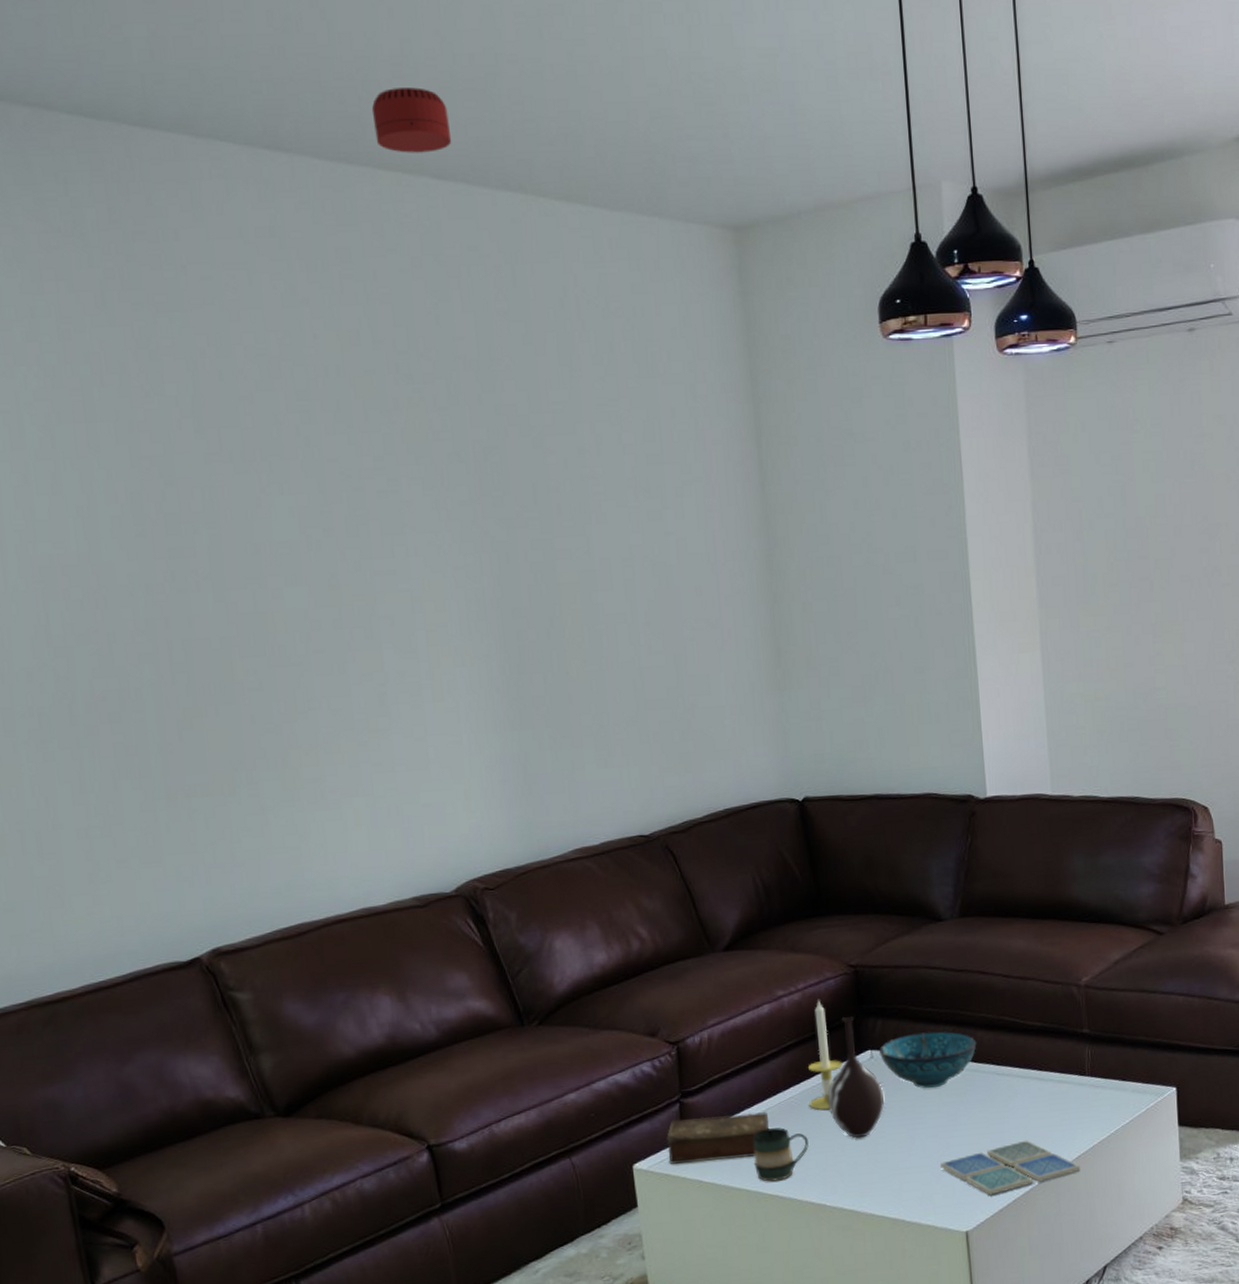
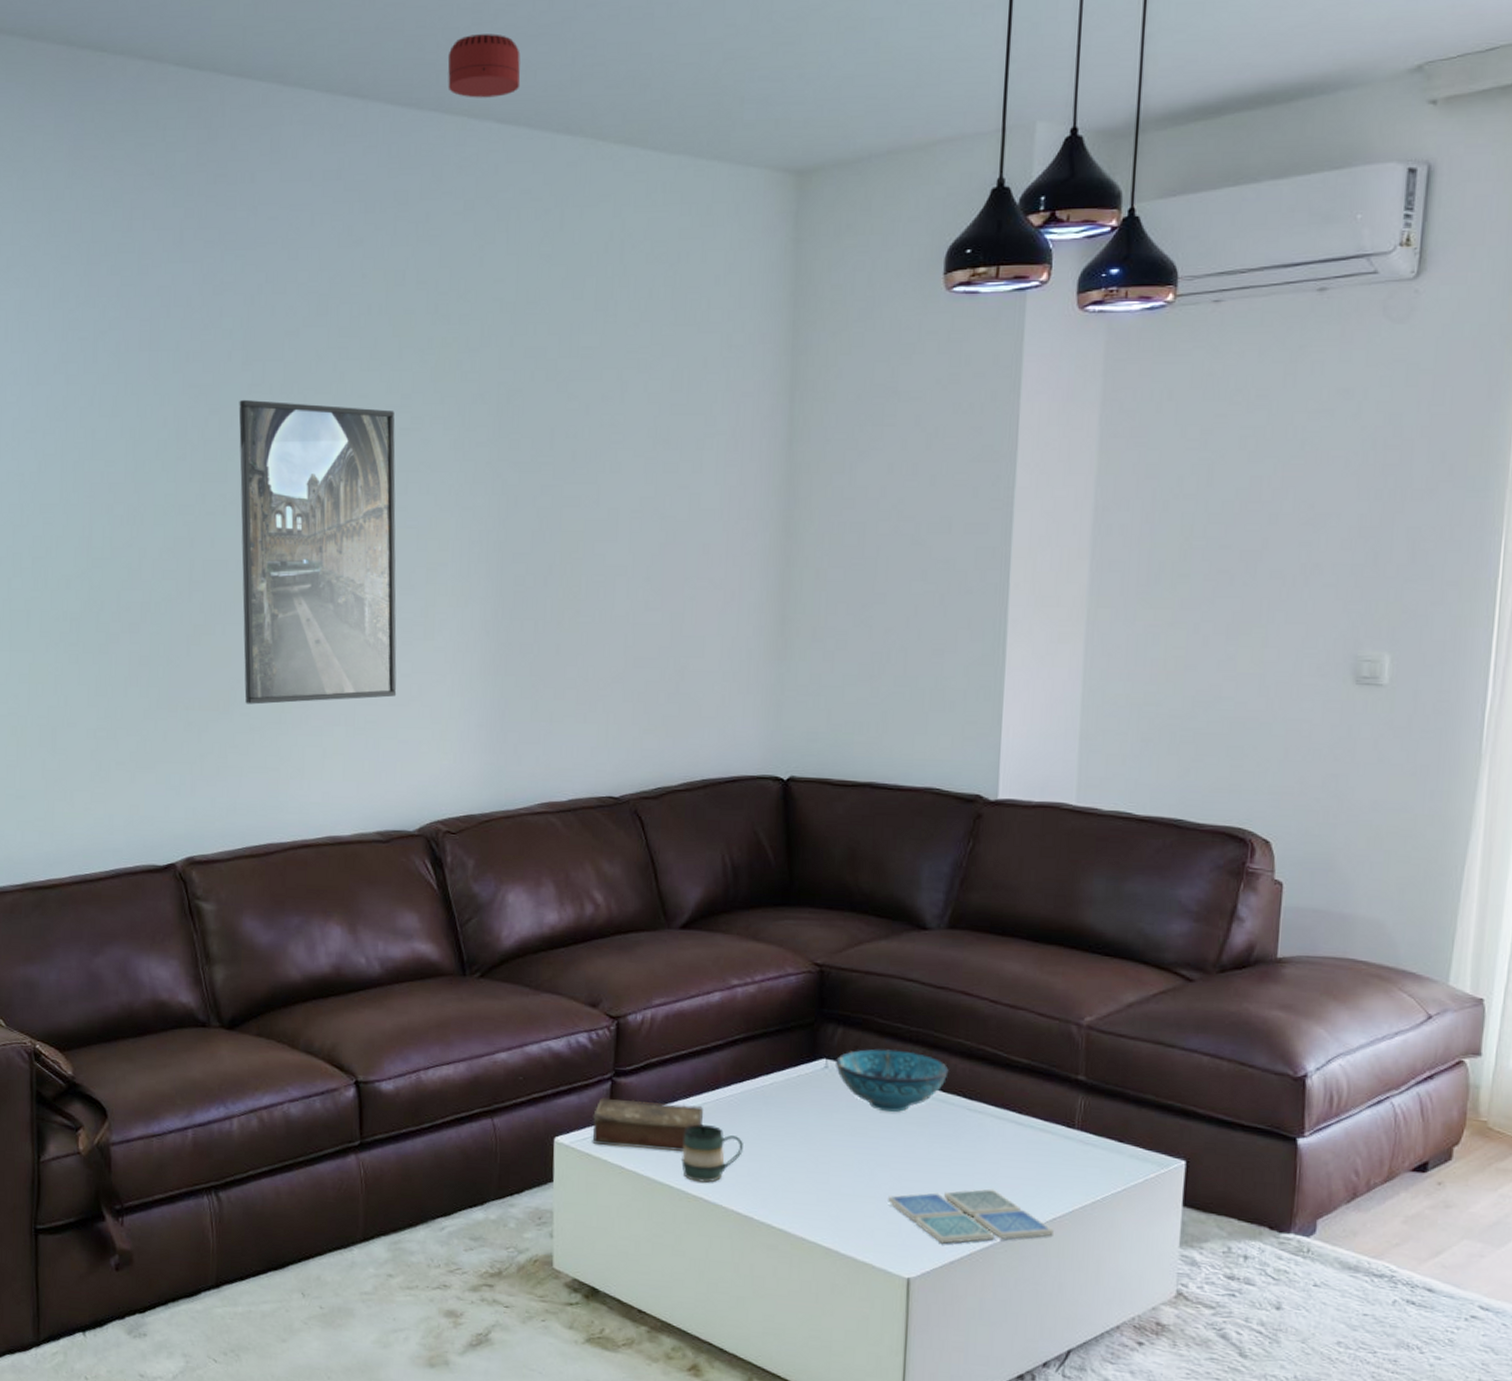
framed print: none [197,469,413,785] -> present [239,399,397,705]
candle: present [808,999,843,1111] -> none [749,994,793,1116]
vase: present [827,1017,885,1139] -> none [770,1019,835,1153]

